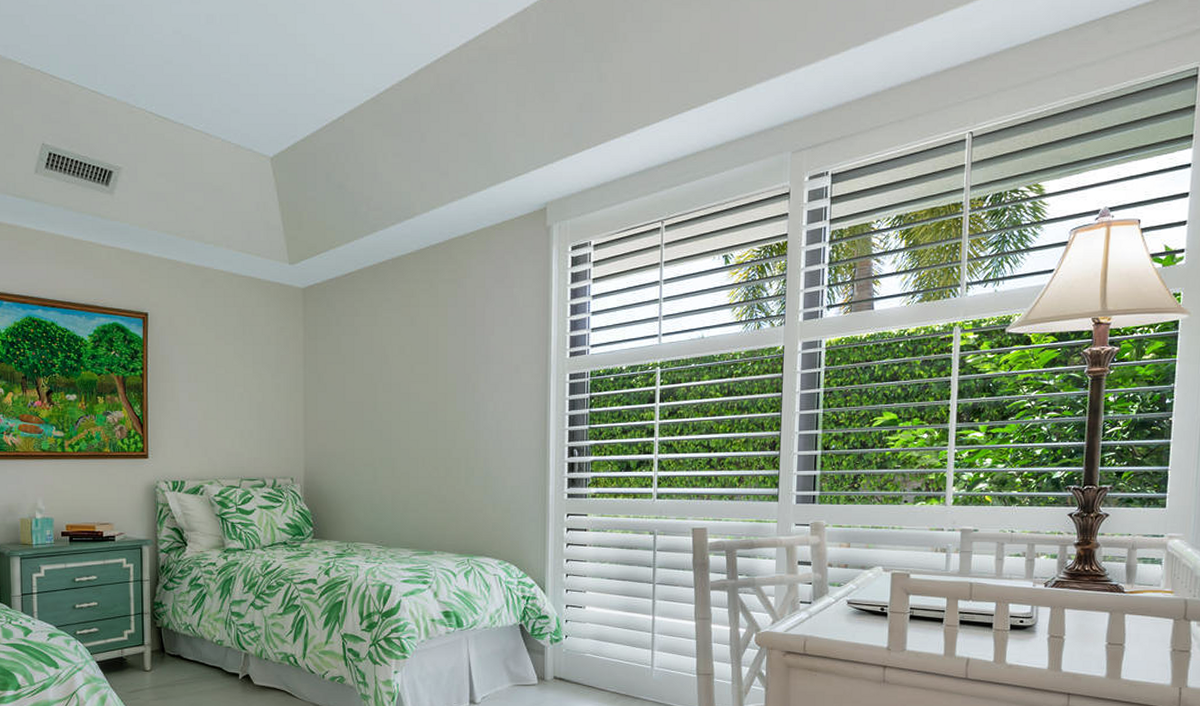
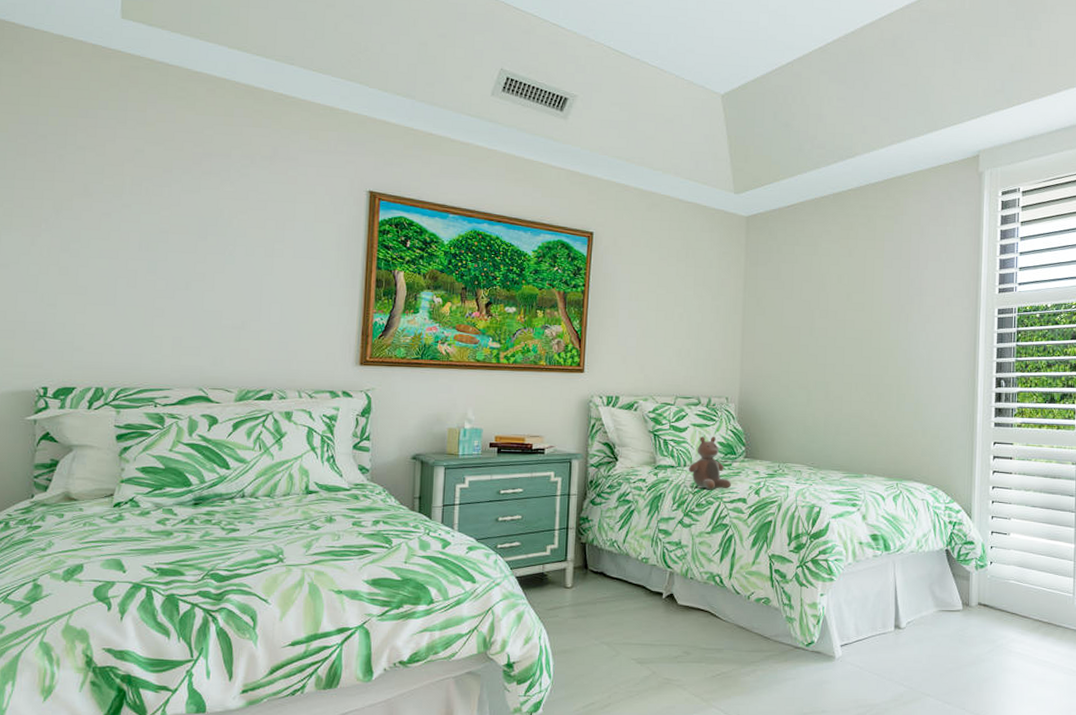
stuffed bear: none [257,517,300,572] -> present [688,436,731,490]

